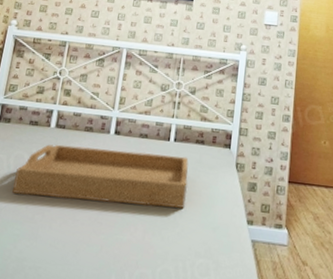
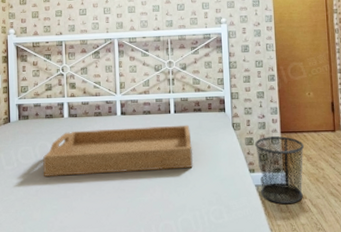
waste bin: none [256,184,312,270] -> present [254,136,304,205]

